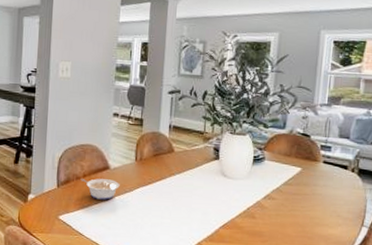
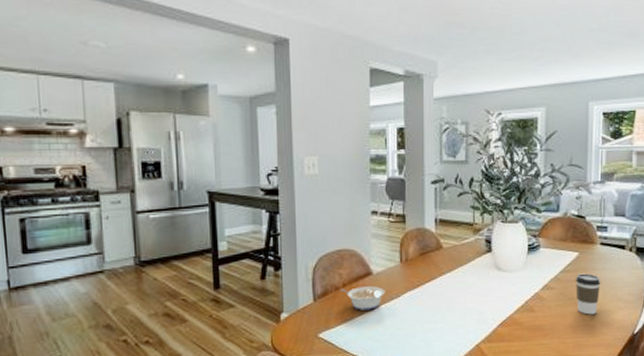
coffee cup: none [296,188,322,228] -> present [575,273,601,315]

